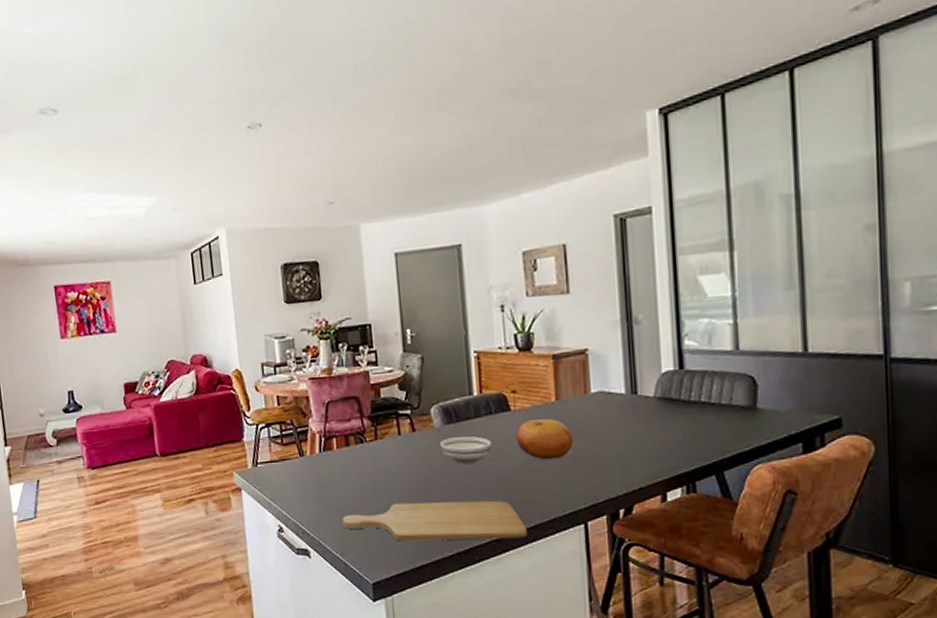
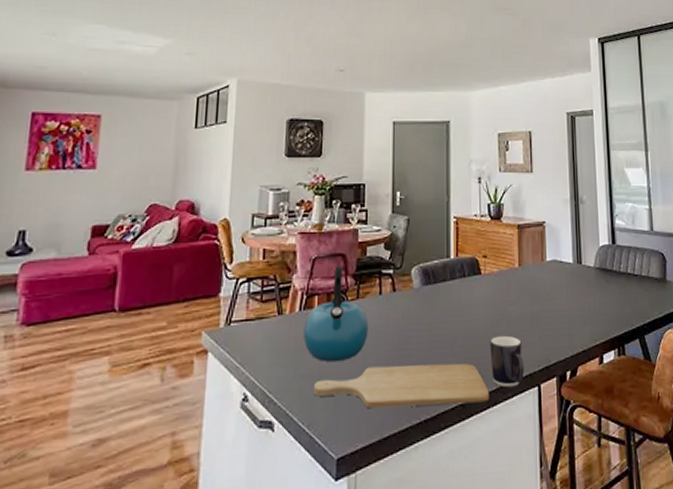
kettle: none [326,408,391,499] -> present [303,265,369,362]
bowl: present [440,436,492,463] -> none [418,298,464,325]
fruit: present [516,419,574,460] -> none [485,283,532,323]
mug: none [524,472,567,525] -> present [490,335,524,388]

